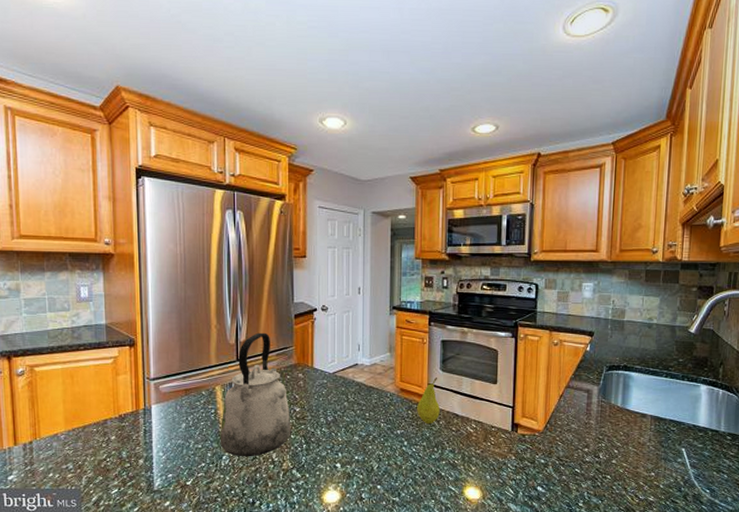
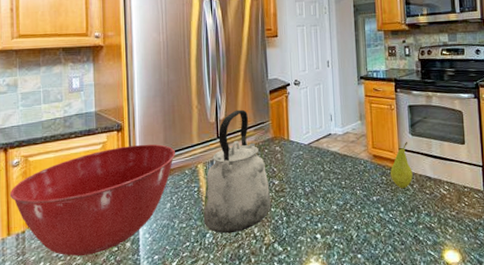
mixing bowl: none [15,361,192,469] -> present [9,144,175,256]

